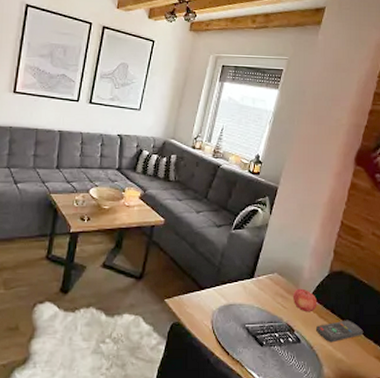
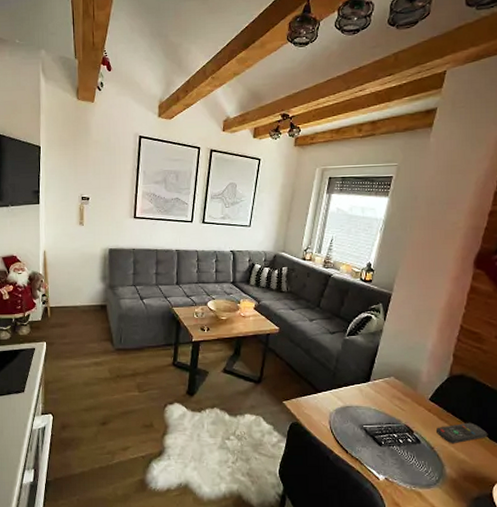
fruit: present [292,288,318,312] -> none [410,391,437,415]

